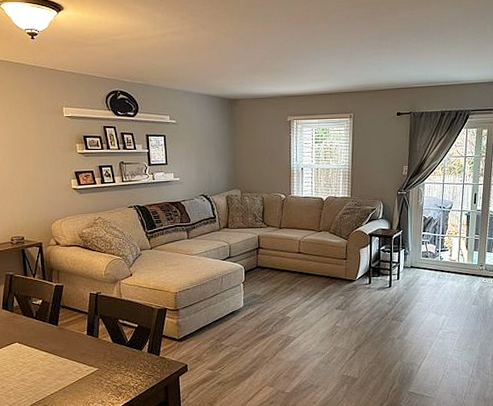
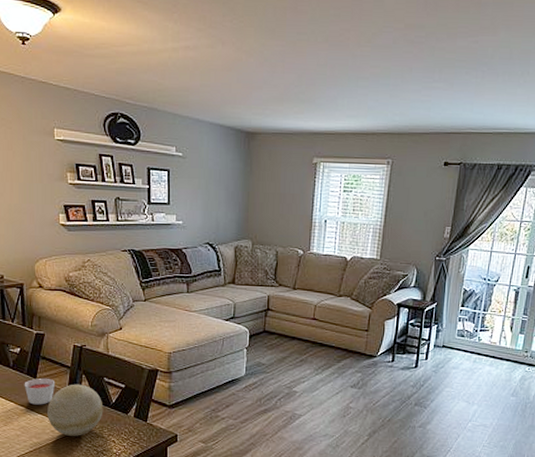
candle: none [47,324,75,350] -> present [24,378,56,405]
decorative ball: none [69,327,120,375] -> present [47,384,103,436]

